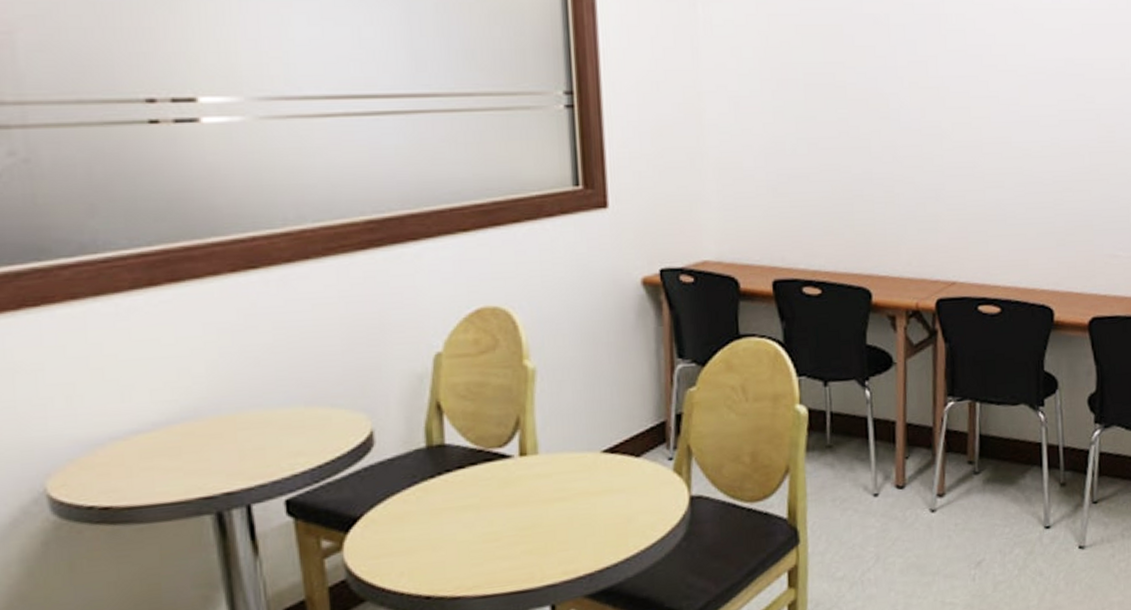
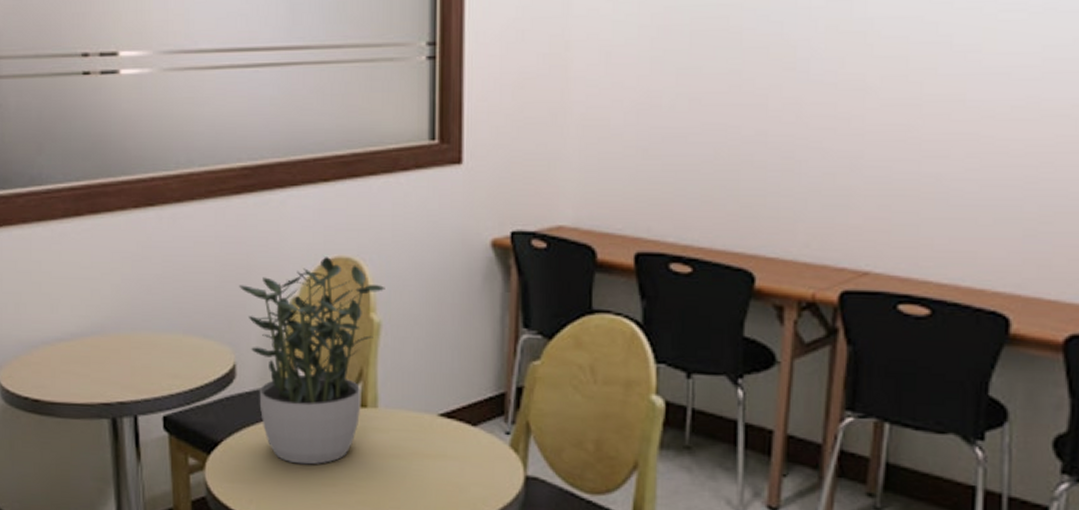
potted plant: none [370,308,538,525] -> present [238,257,385,465]

